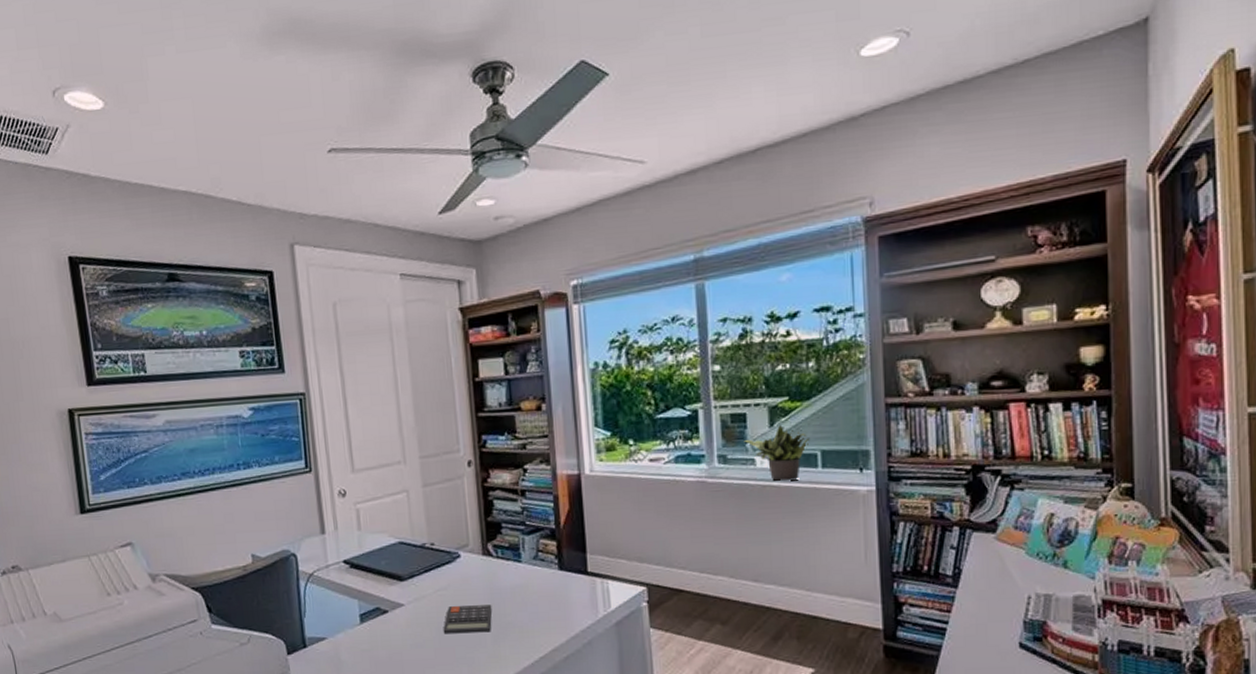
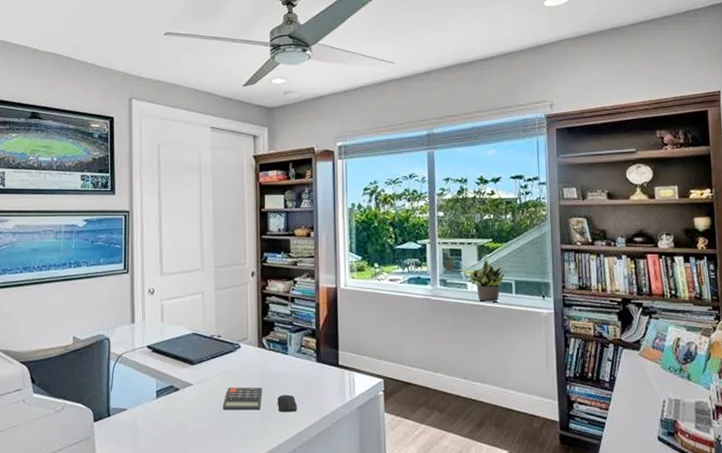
computer mouse: none [512,612,537,634] -> present [278,395,297,412]

